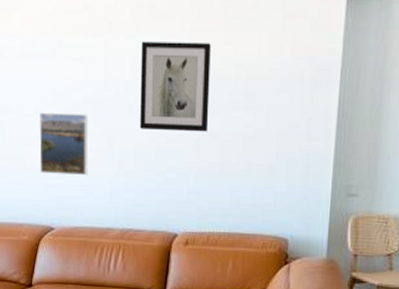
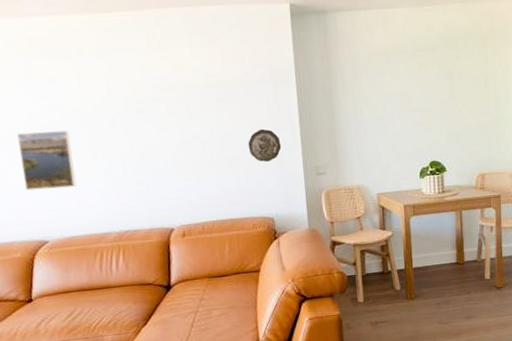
wall art: present [140,41,211,132] -> none [113,57,189,139]
decorative plate: none [271,133,310,173] -> present [248,128,282,162]

